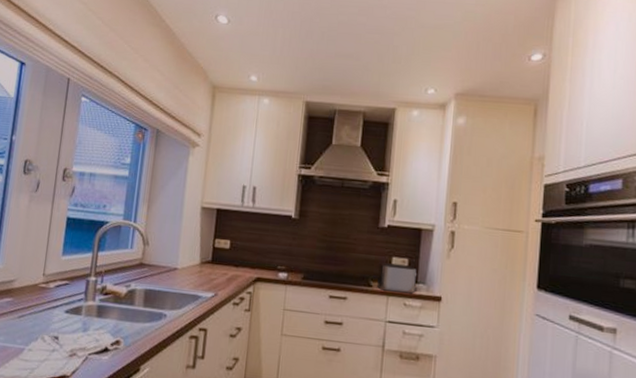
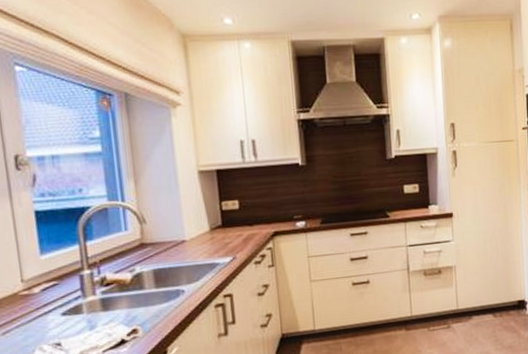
toaster: present [376,262,418,295] -> none [392,190,430,219]

